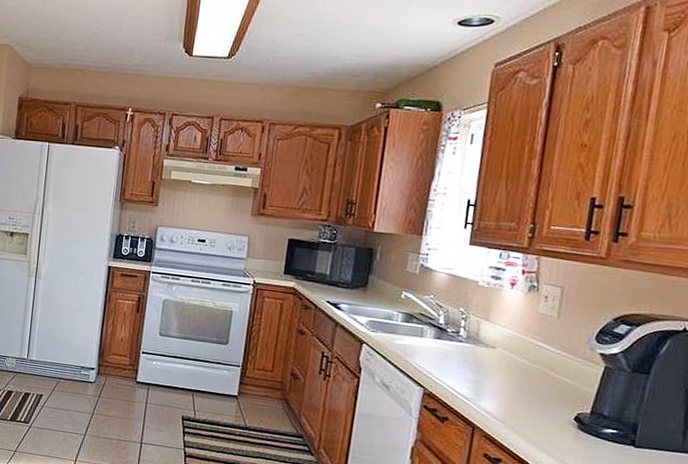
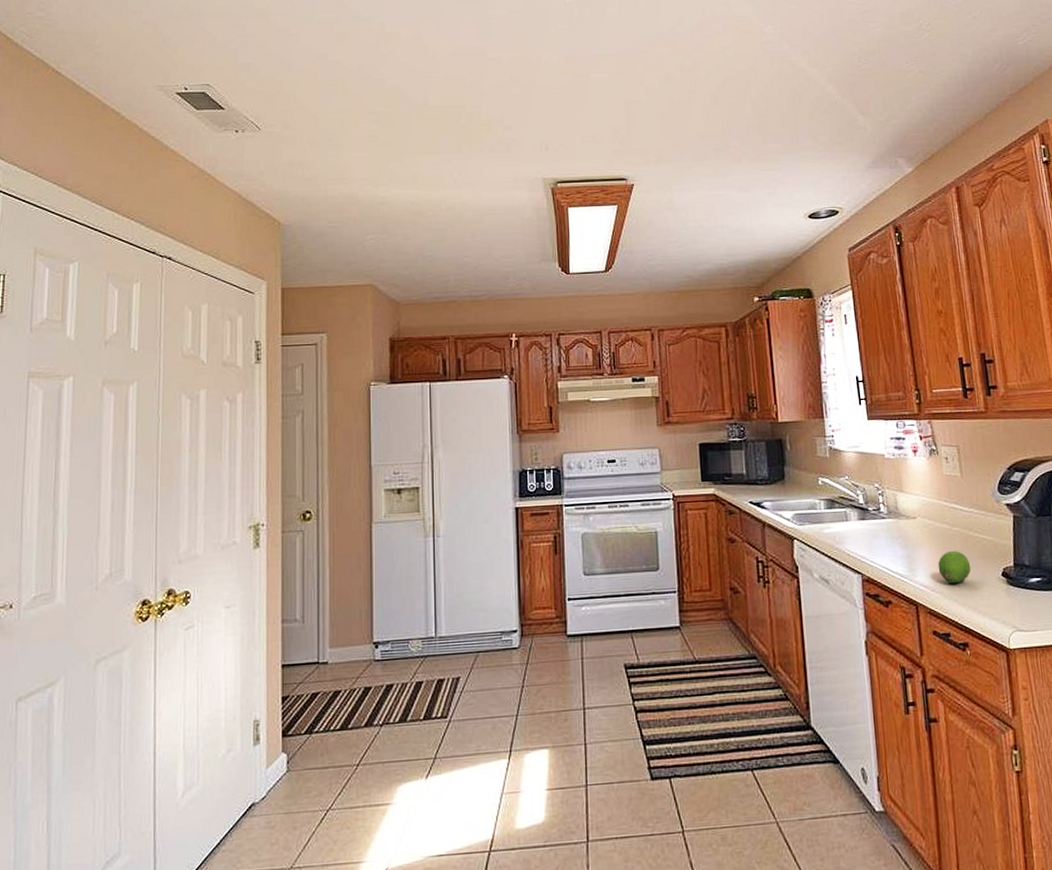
fruit: none [506,385,543,417] -> present [938,550,971,584]

